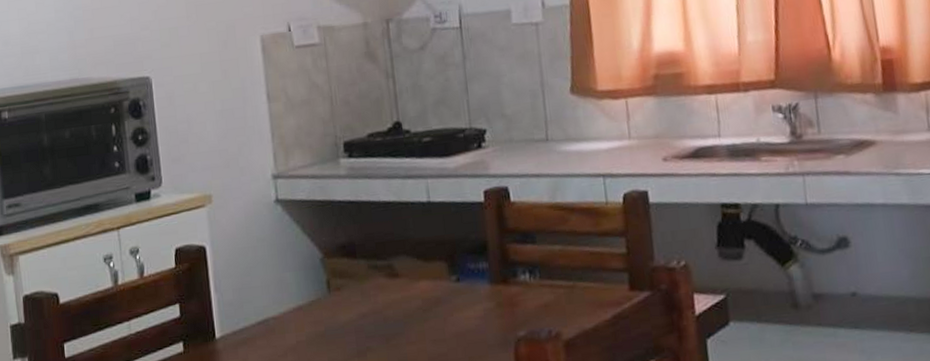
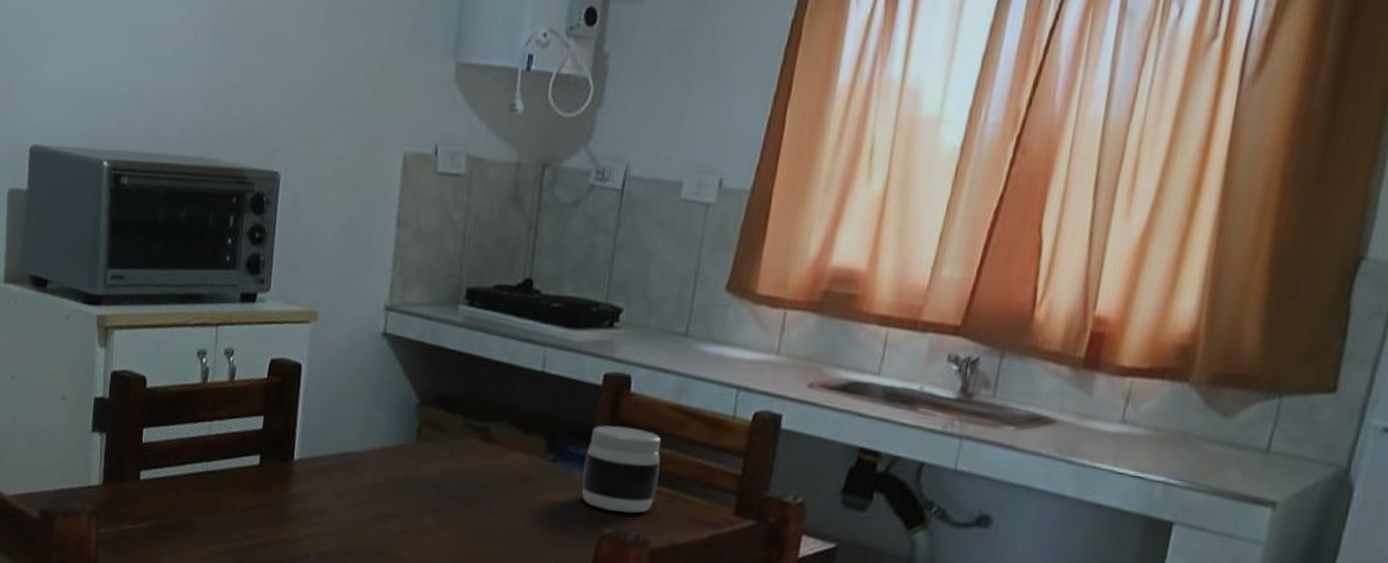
jar: none [485,232,557,315] -> present [581,425,662,514]

